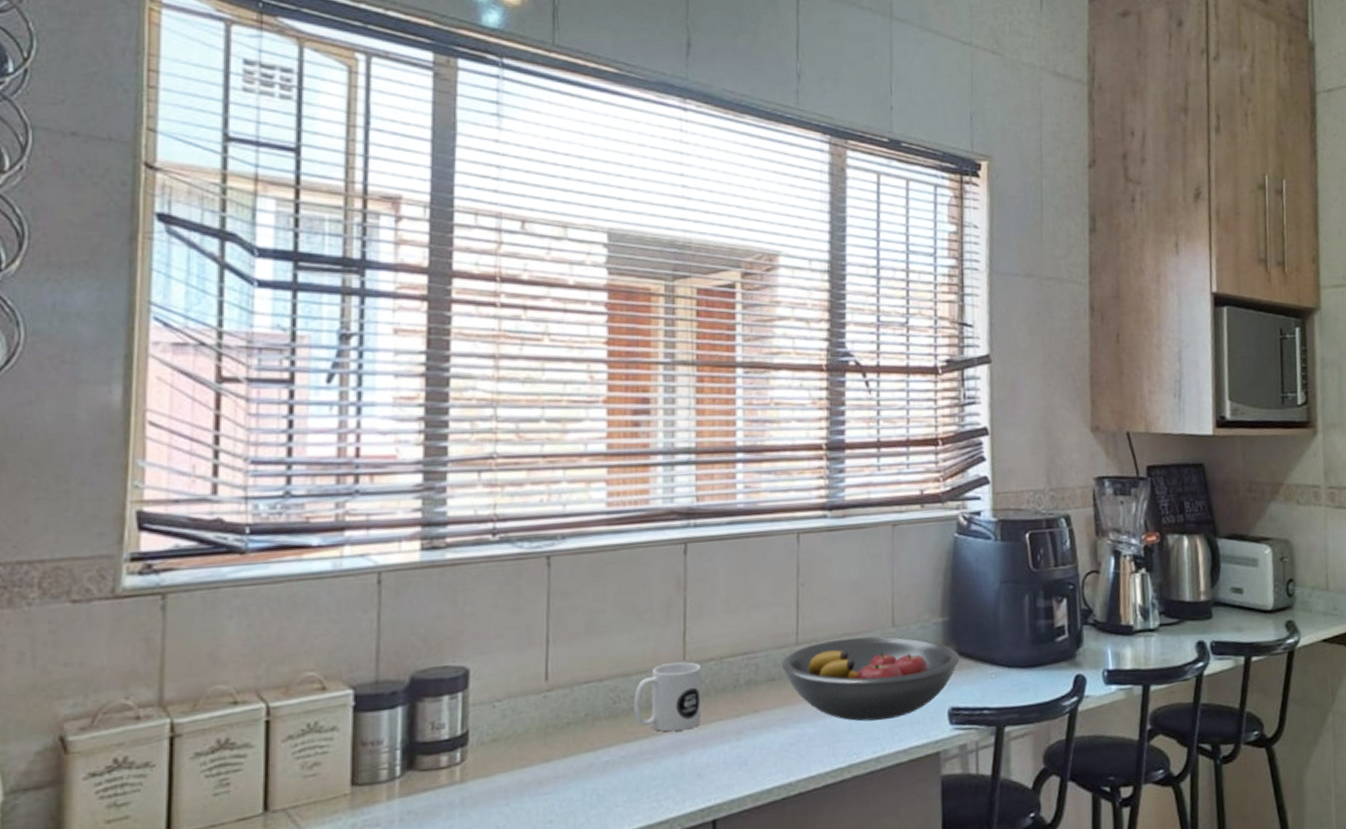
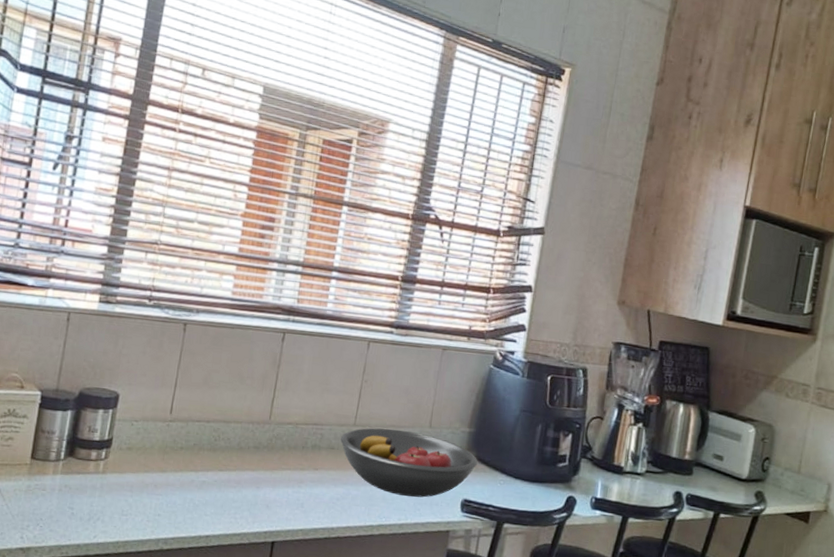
mug: present [633,661,702,732] -> none [228,419,281,472]

